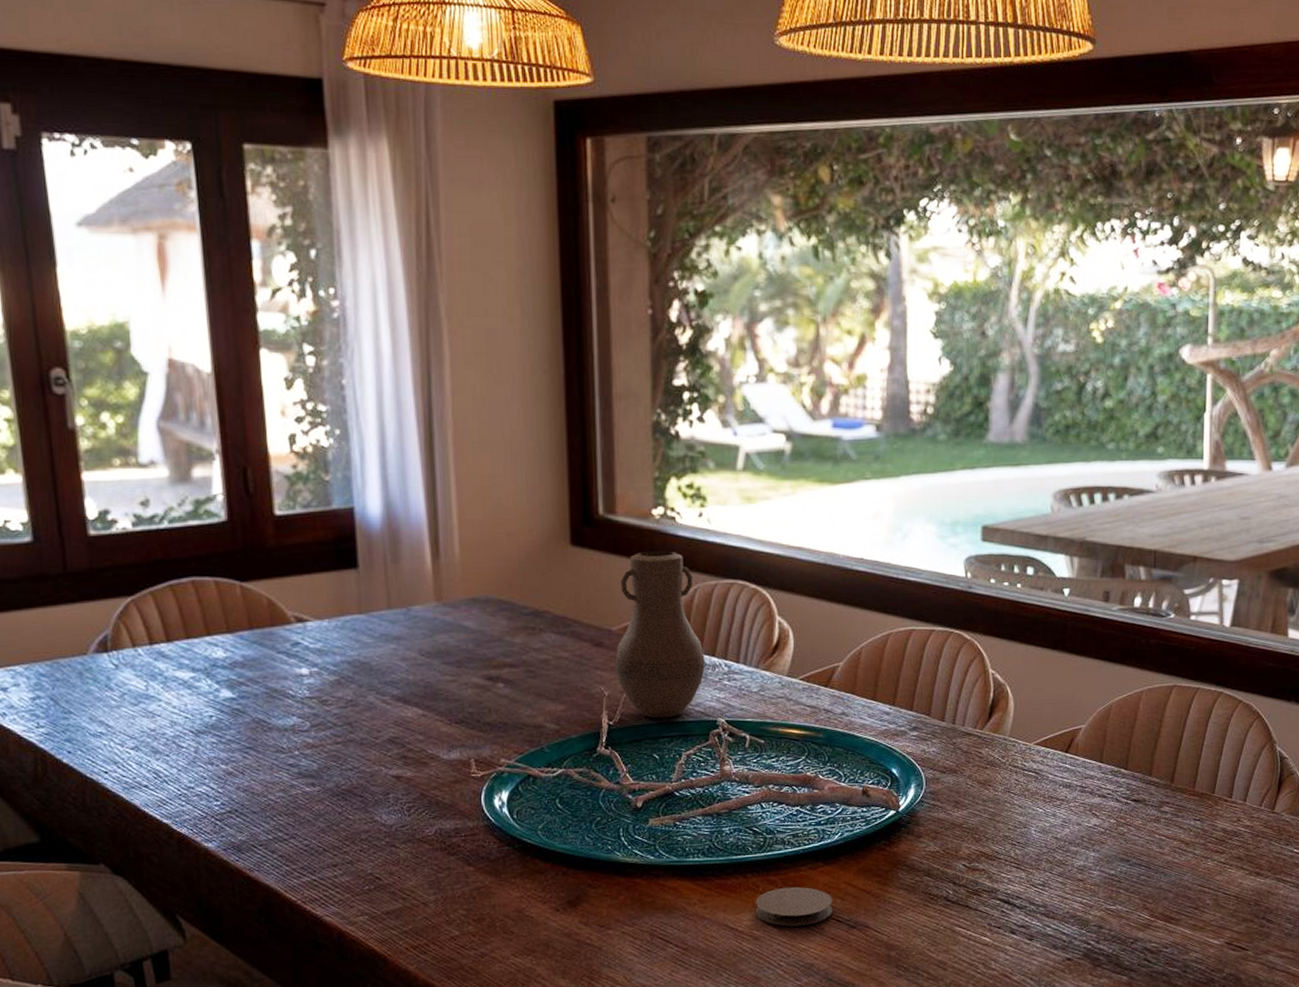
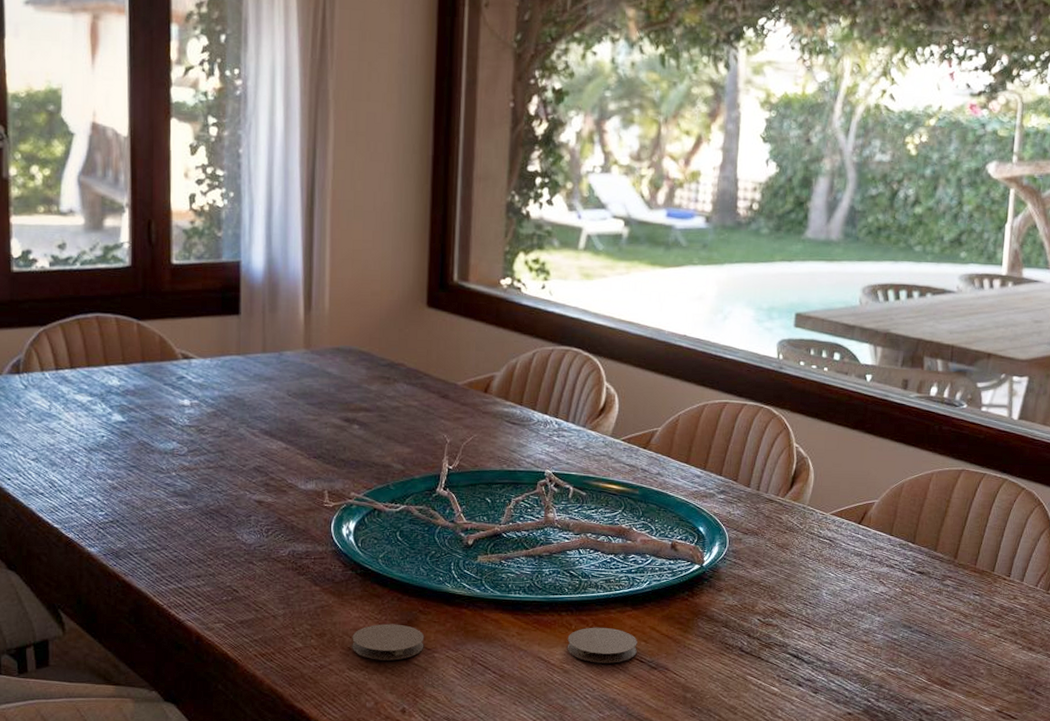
coaster: none [514,901,596,943] -> present [352,623,425,660]
vase: present [614,551,706,719] -> none [457,316,539,467]

